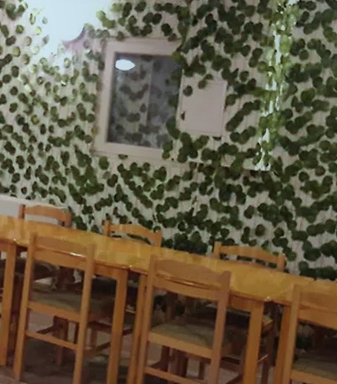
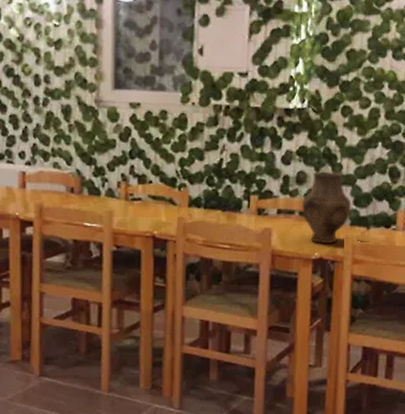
vase: none [258,226,302,290] -> present [302,171,352,243]

